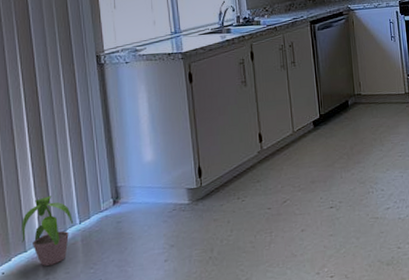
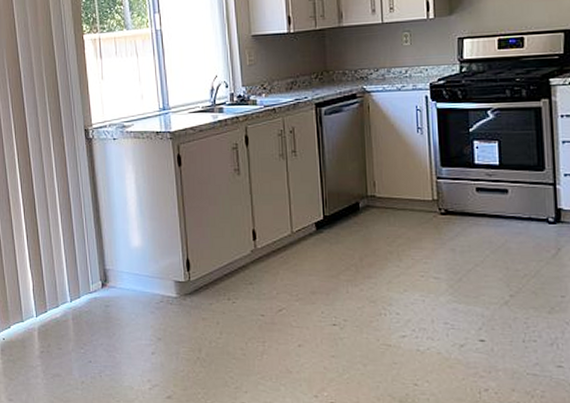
potted plant: present [22,196,74,266] -> none [19,270,65,338]

